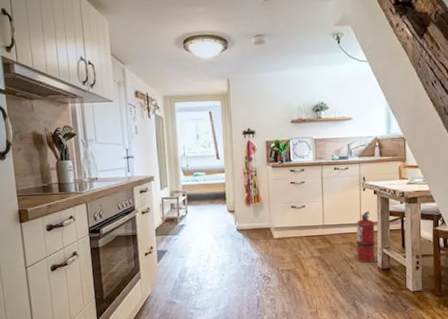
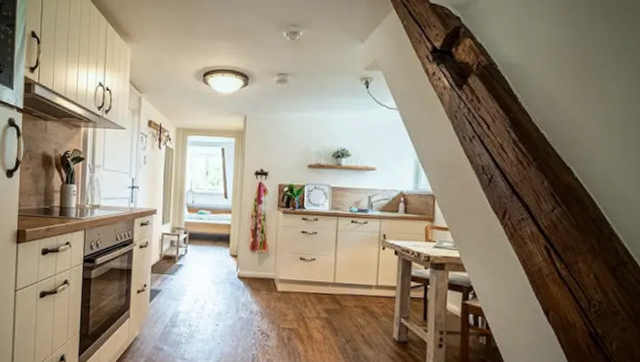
fire extinguisher: present [356,211,375,263] -> none [370,273,394,333]

